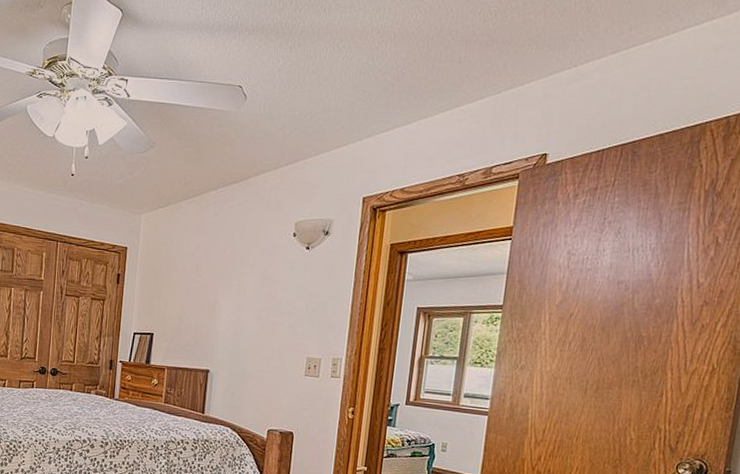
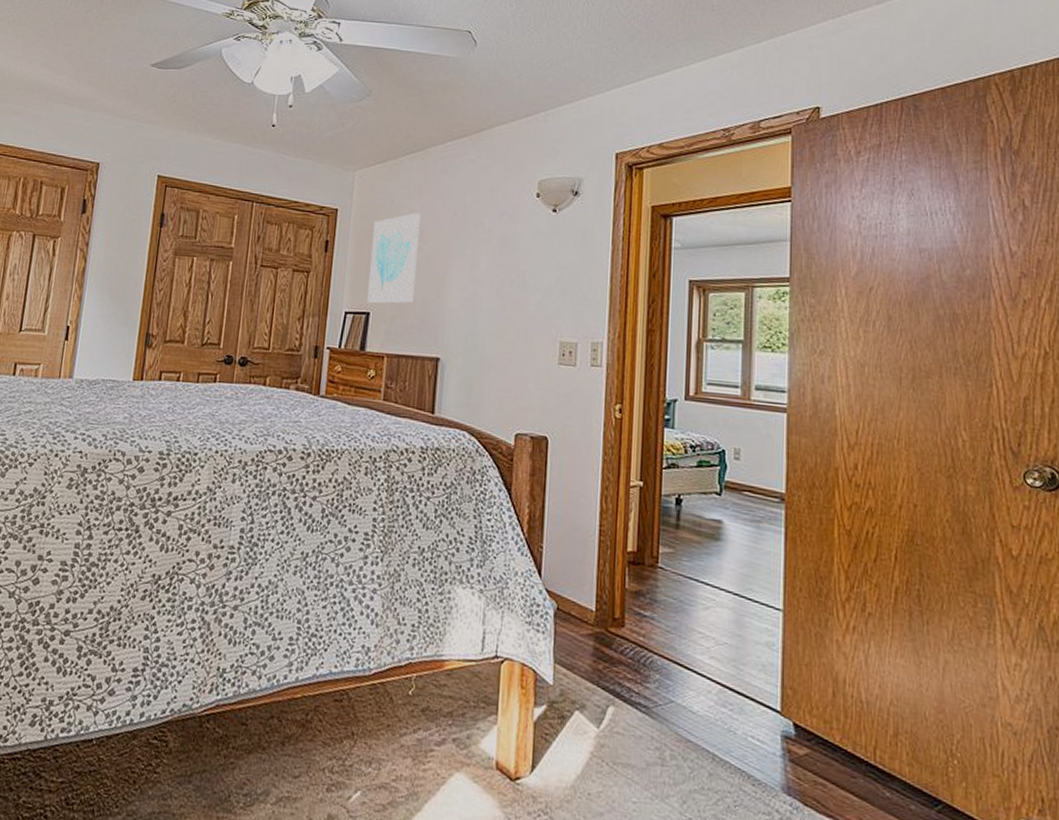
wall art: none [151,250,196,326] -> present [367,212,421,304]

